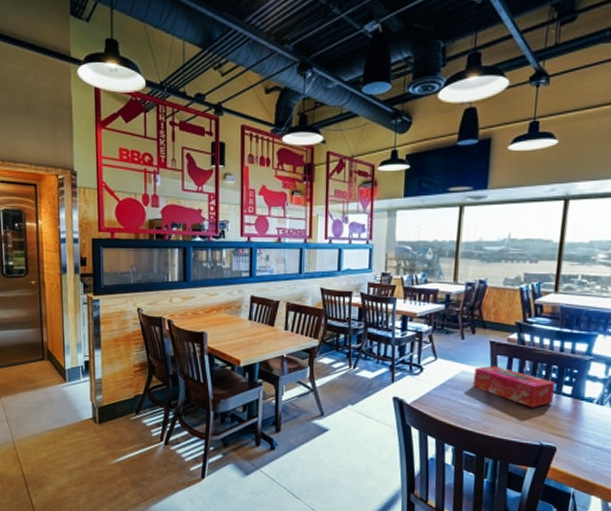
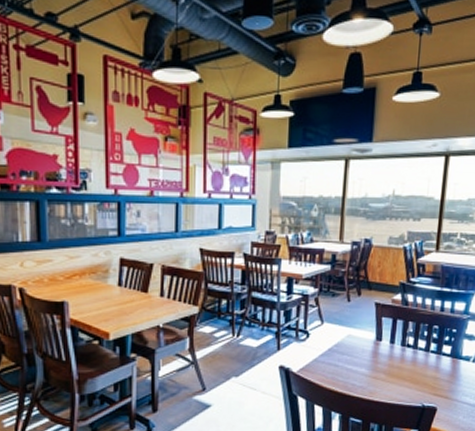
tissue box: present [473,365,556,408] -> none [359,327,437,370]

